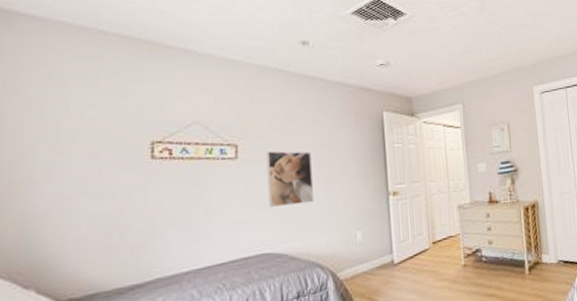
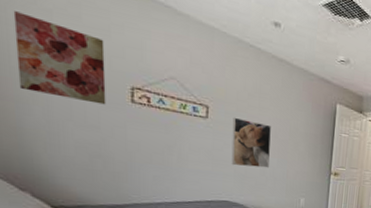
wall art: none [28,89,124,170] -> present [13,11,106,105]

